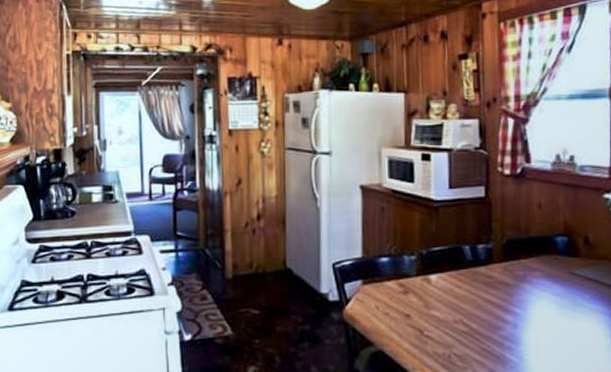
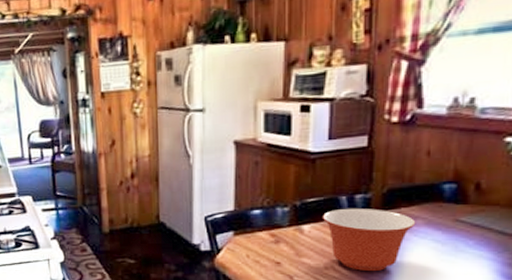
mixing bowl: none [447,259,536,326] -> present [322,208,416,272]

